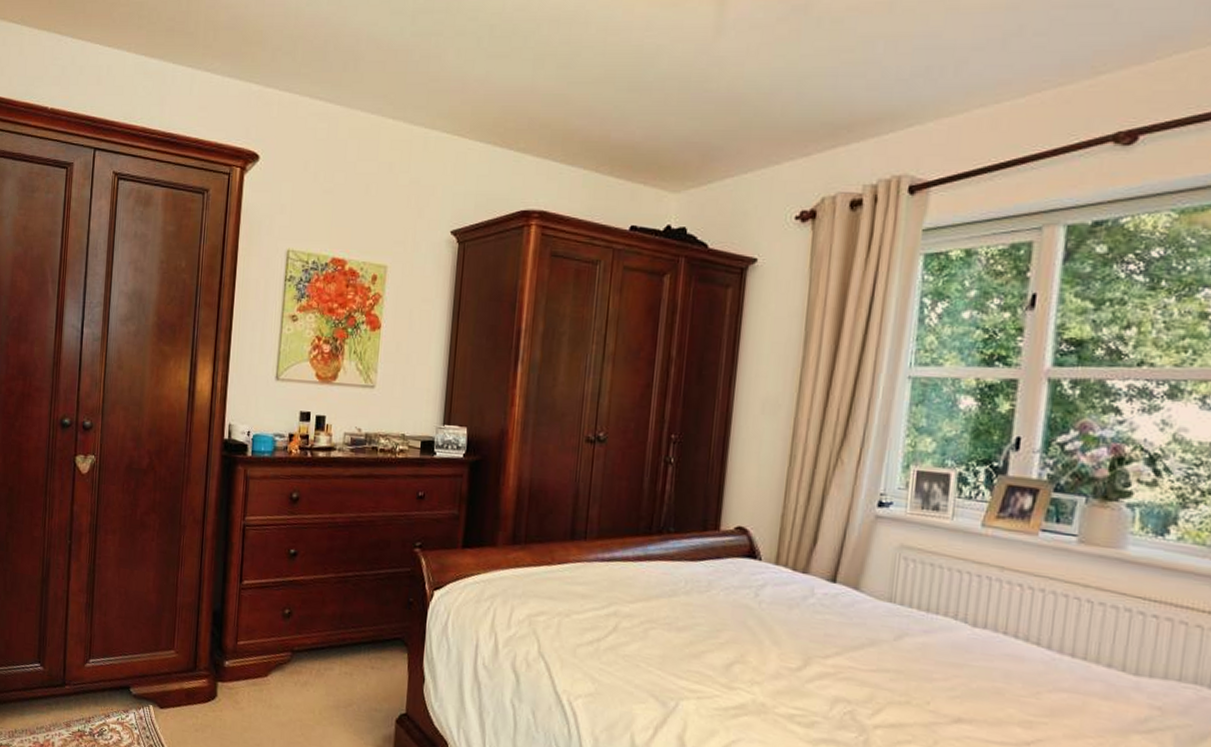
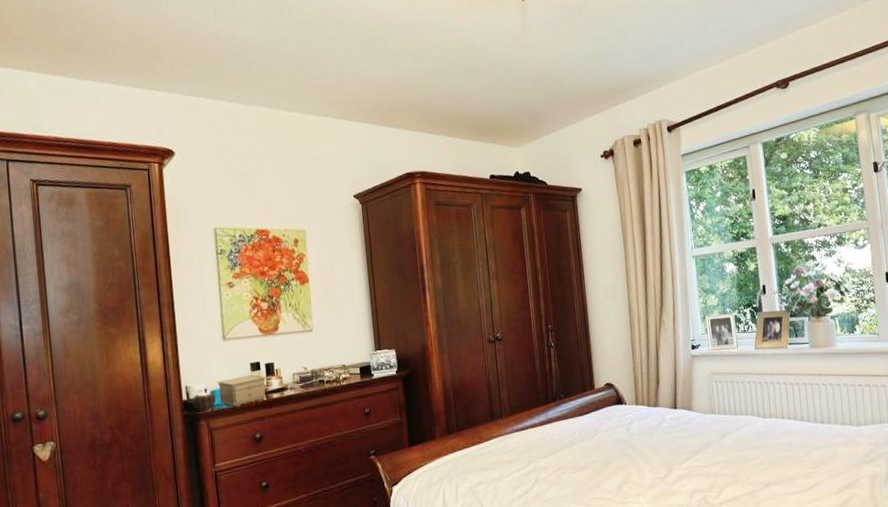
candle: none [233,432,259,458] -> present [192,391,217,413]
jewelry box: none [261,424,314,460] -> present [216,375,267,409]

